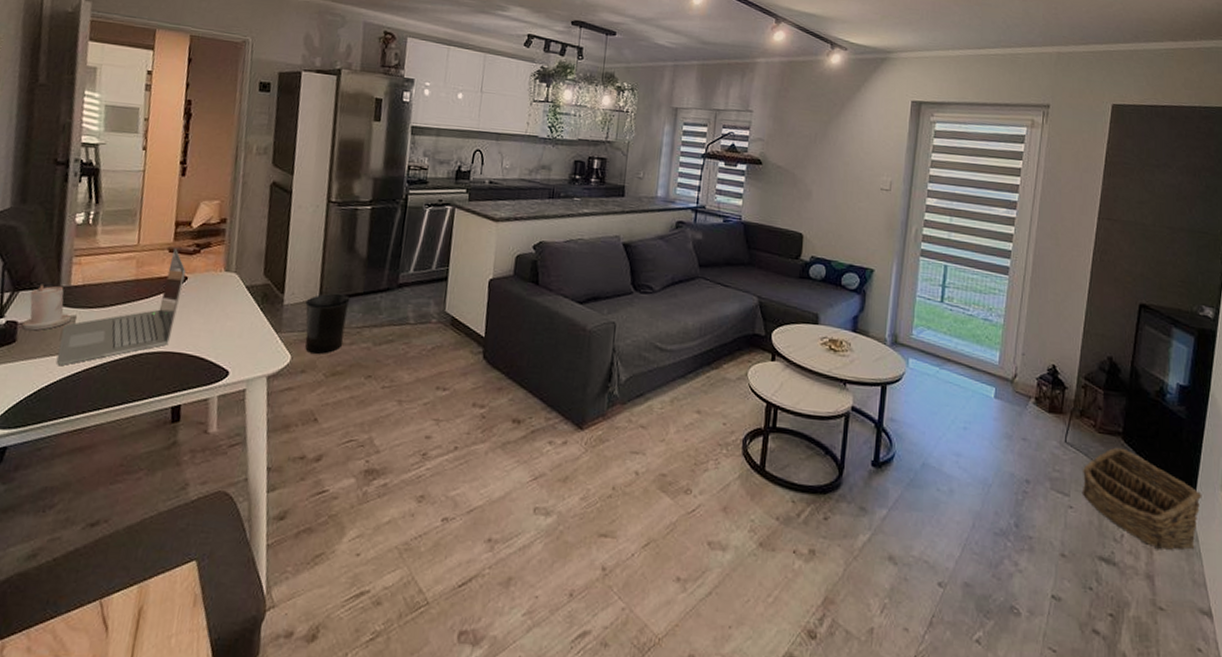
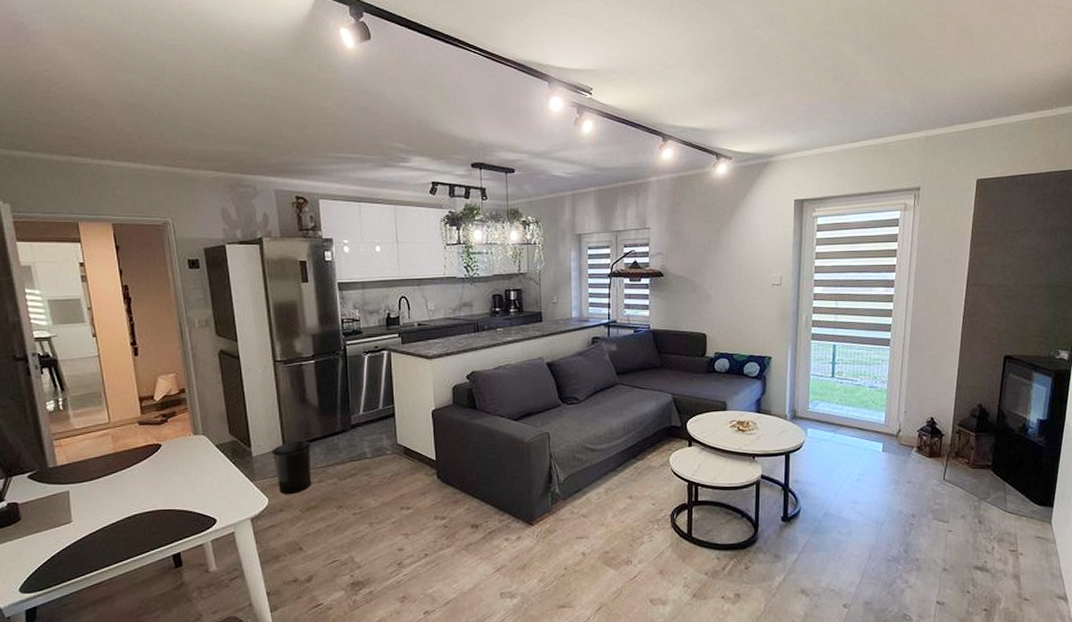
candle: present [22,284,72,331] -> none [23,467,65,509]
laptop: present [56,249,186,366] -> none [60,421,159,535]
basket: present [1082,447,1202,551] -> none [959,478,1059,554]

